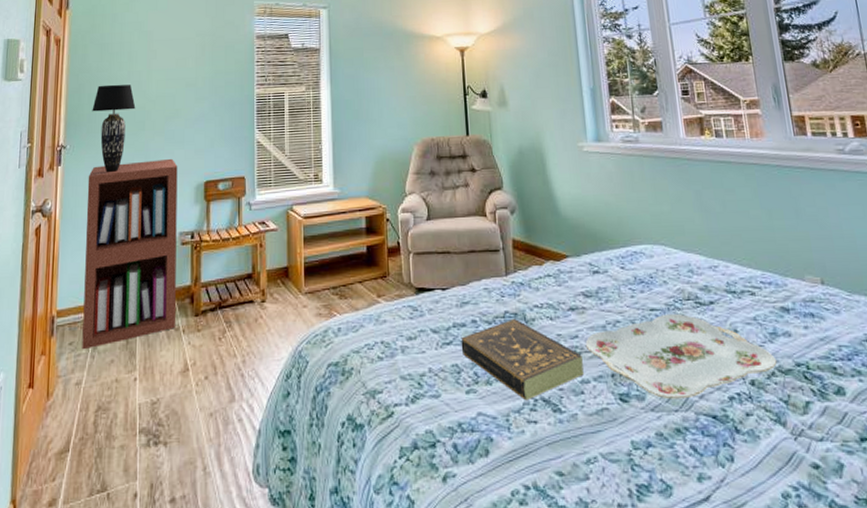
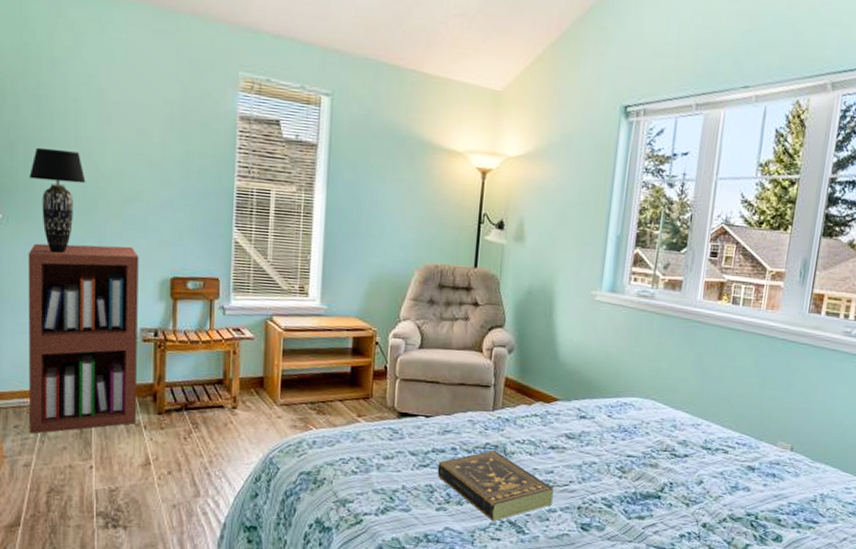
serving tray: present [585,313,777,399] -> none [559,461,731,533]

